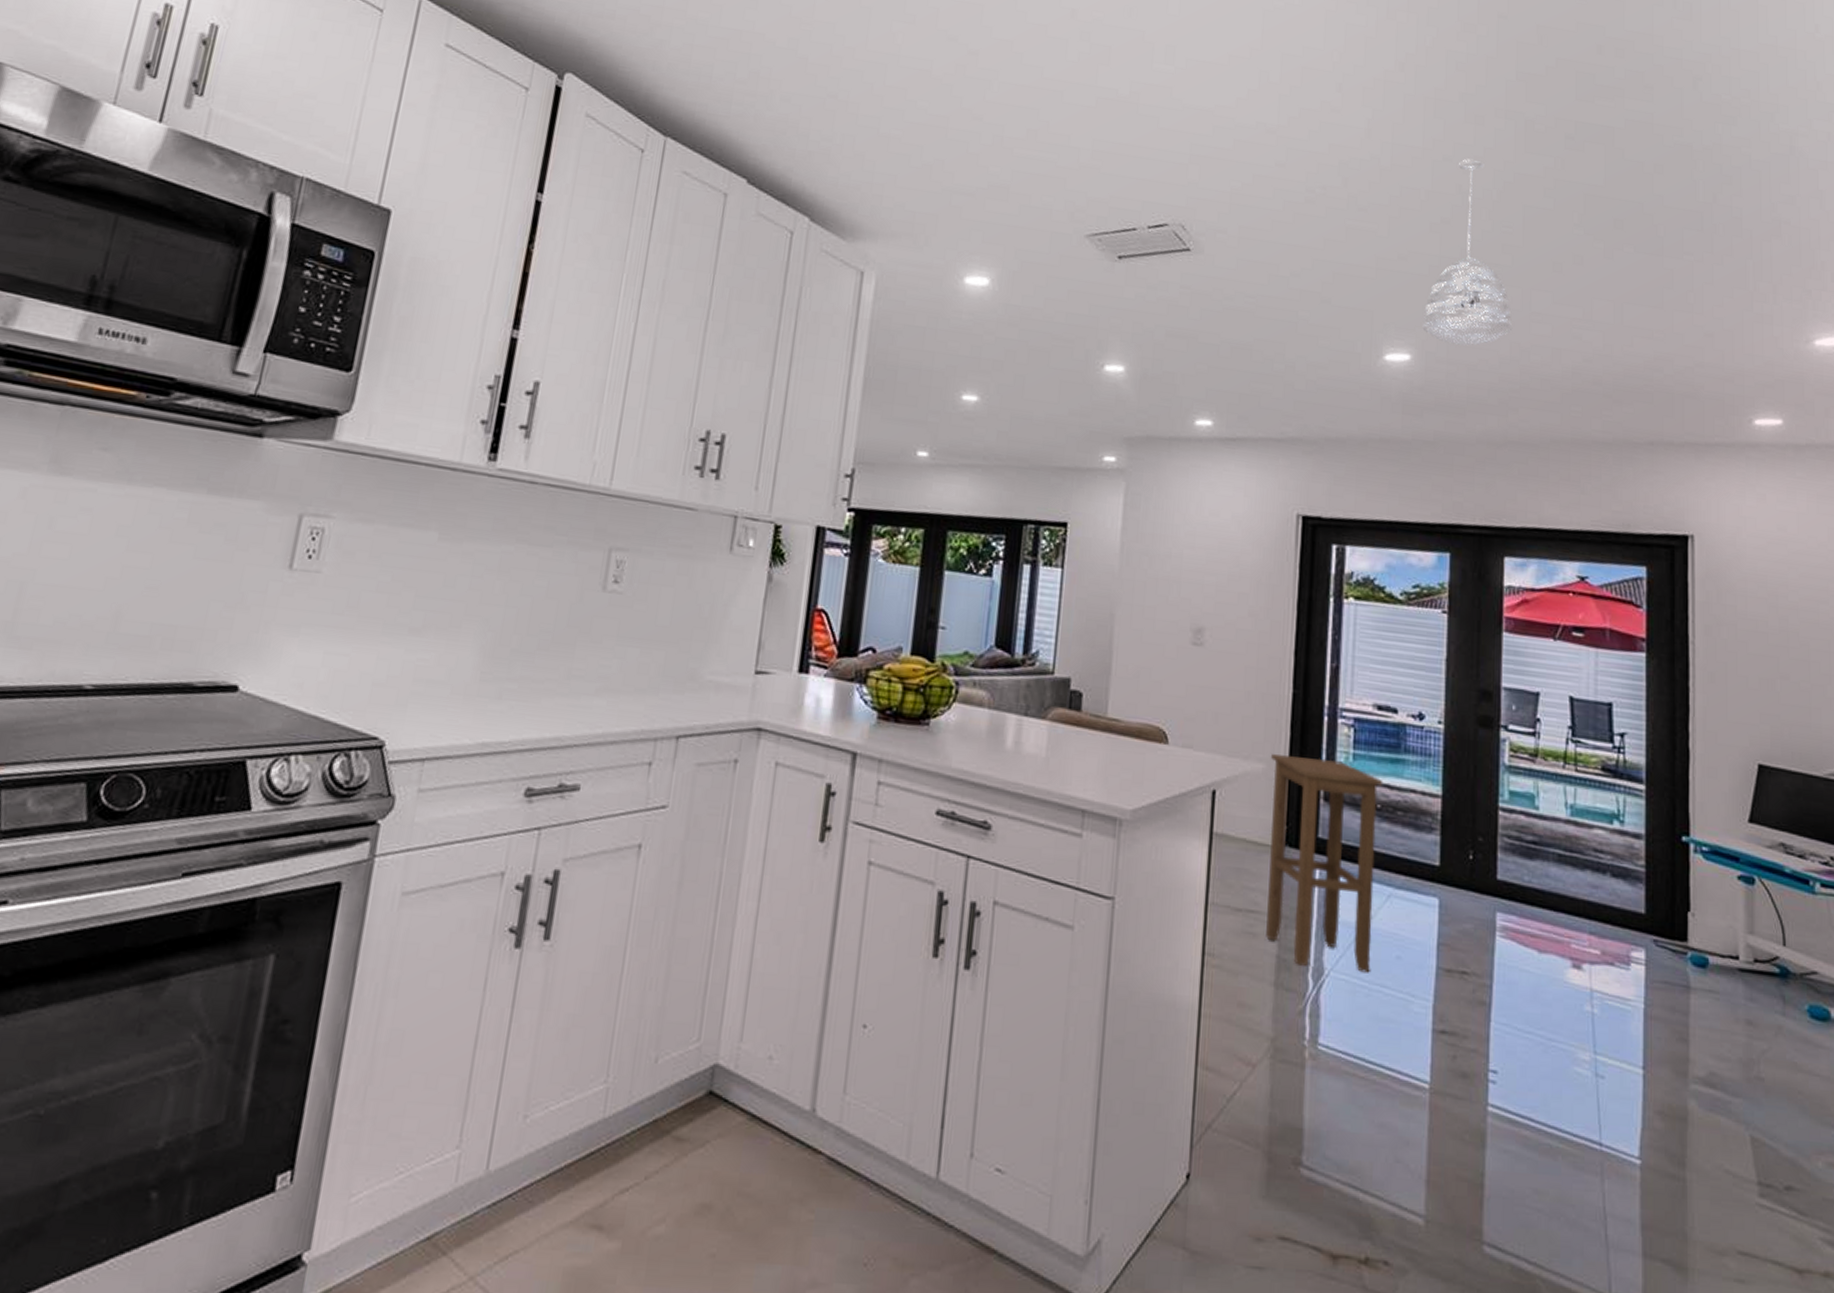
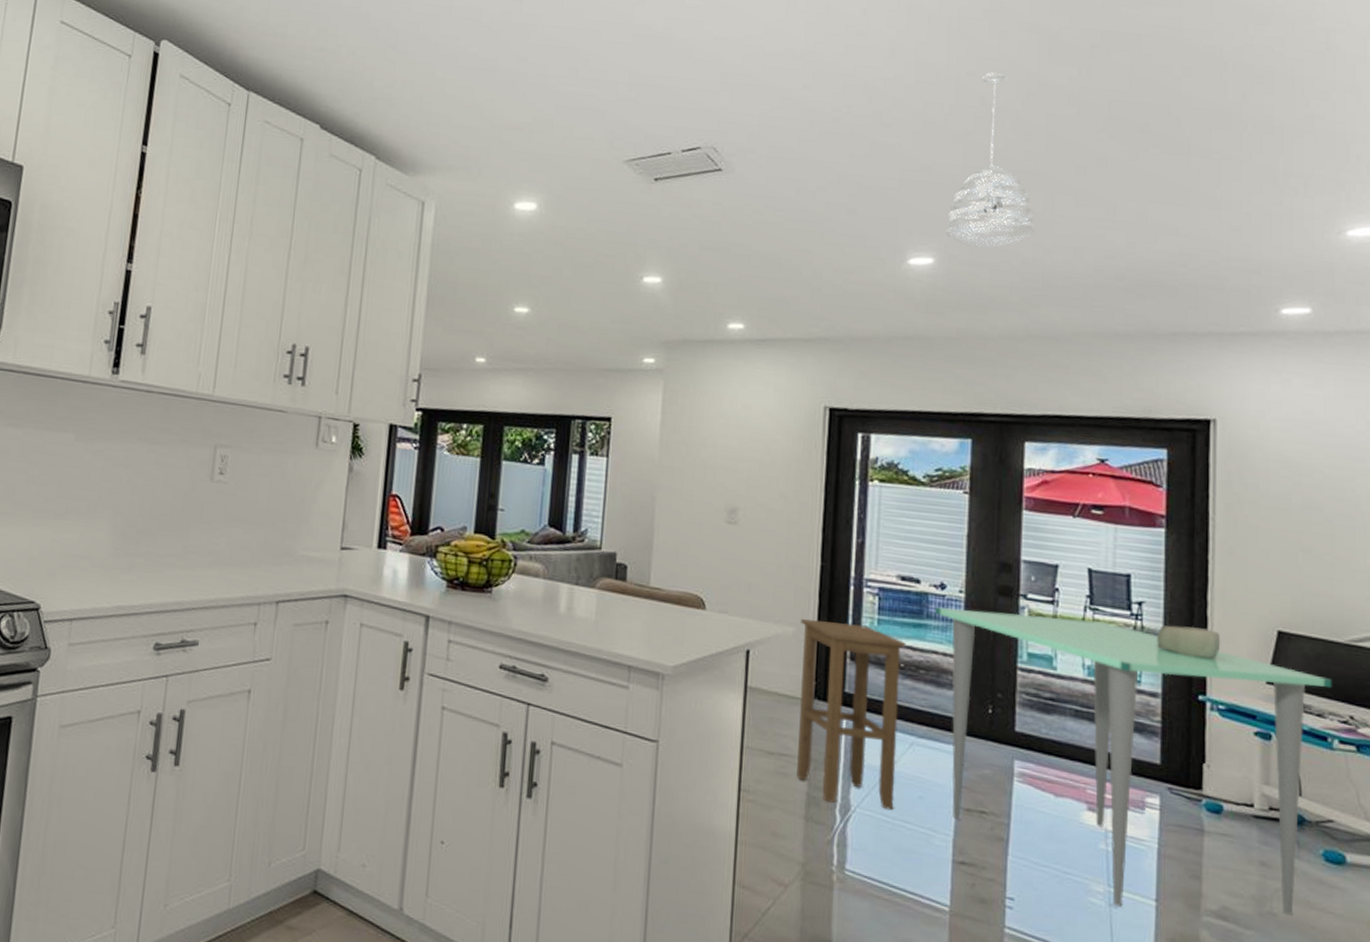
dining table: none [1413,739,1813,1080] -> present [935,606,1332,916]
decorative bowl: none [1640,758,1703,796] -> present [1157,625,1221,660]

